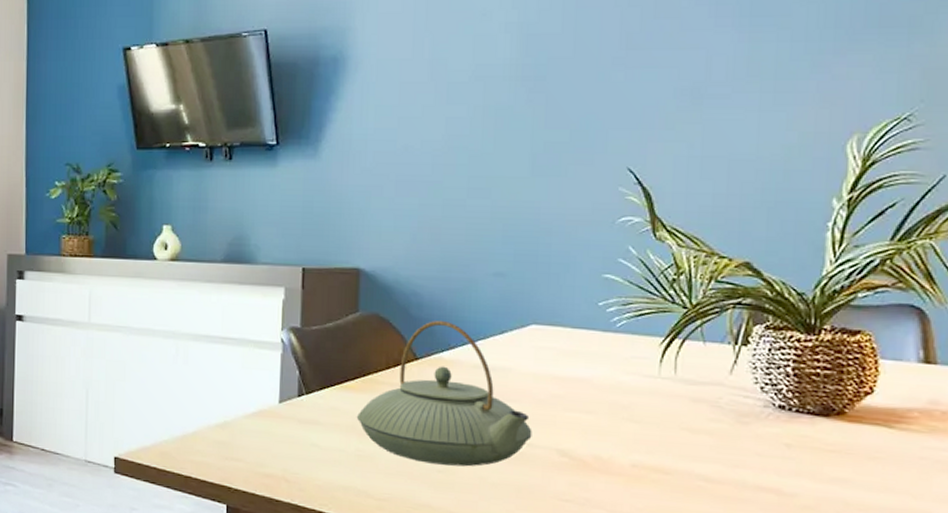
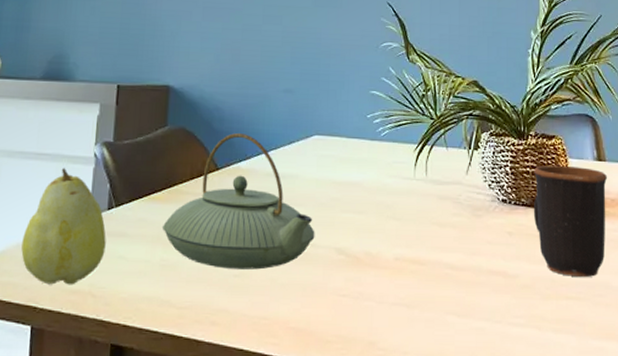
fruit: none [213,352,298,469] -> present [21,167,106,285]
mug: none [822,366,939,503] -> present [533,165,608,277]

